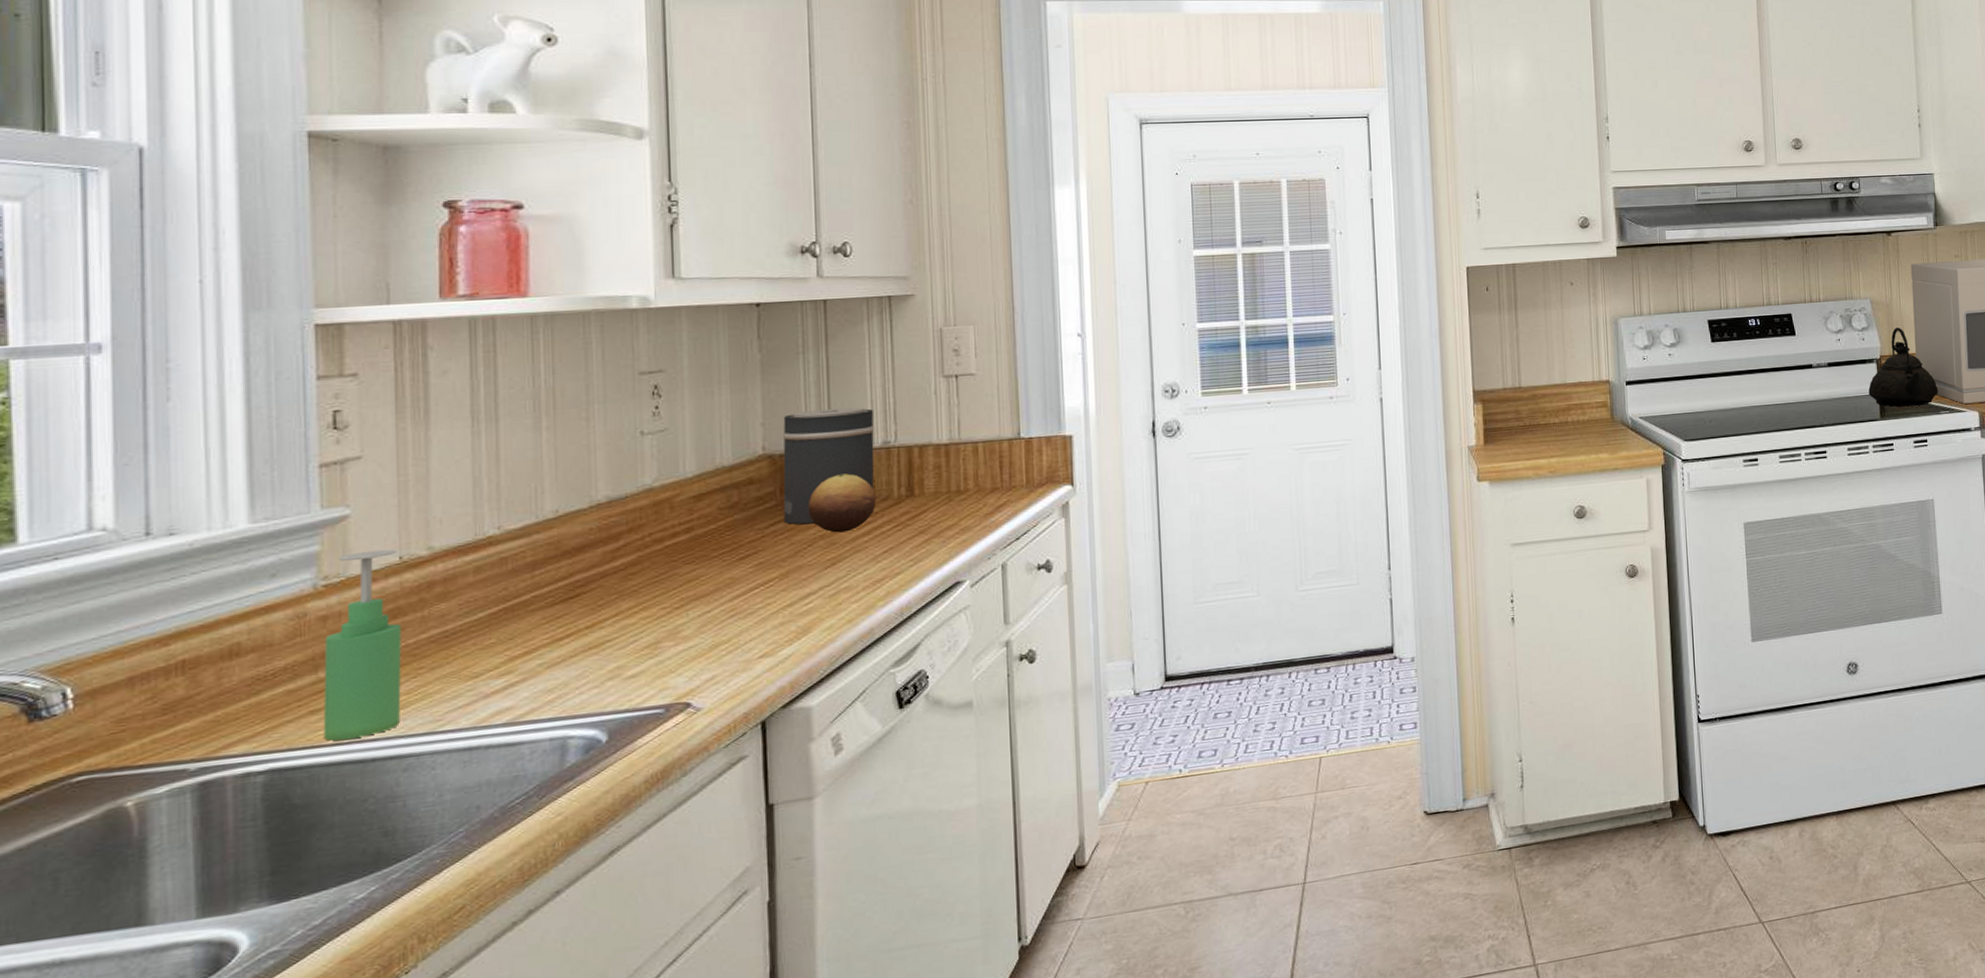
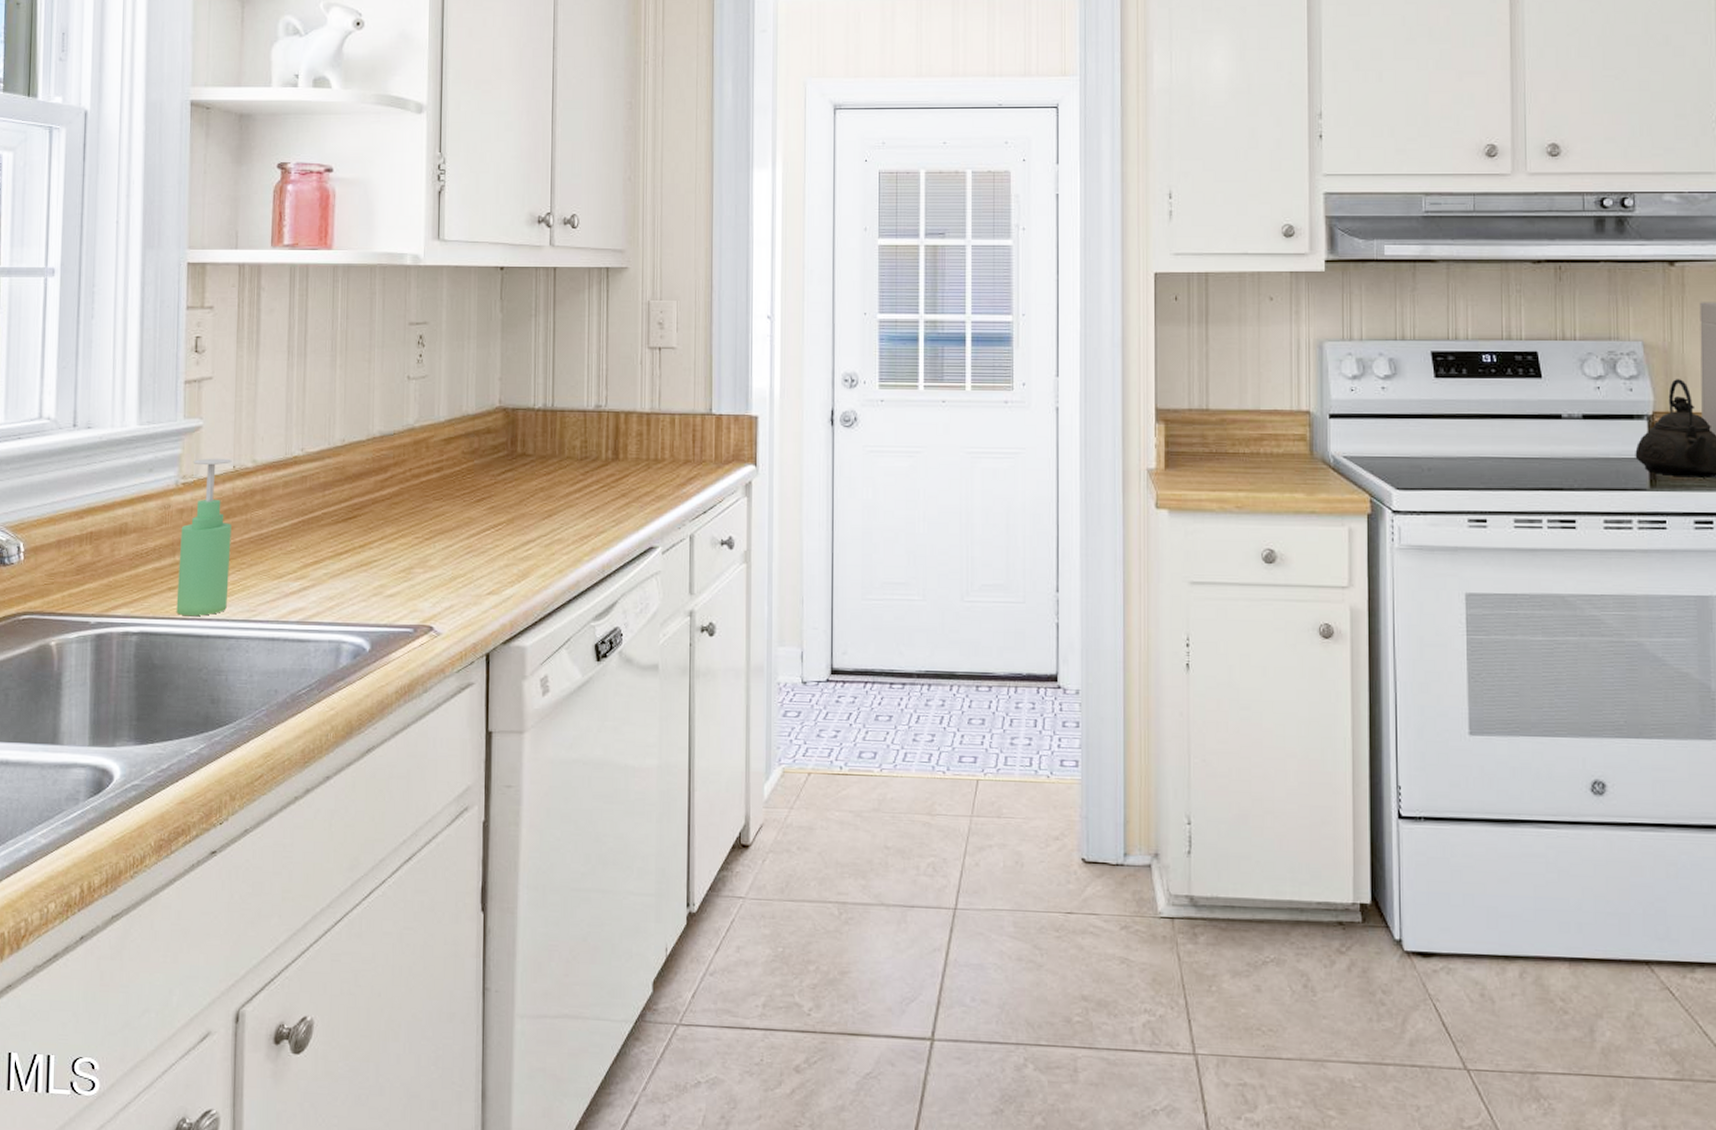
cylinder: present [783,407,875,525] -> none [512,370,589,476]
fruit: present [807,473,876,533] -> none [532,432,587,487]

